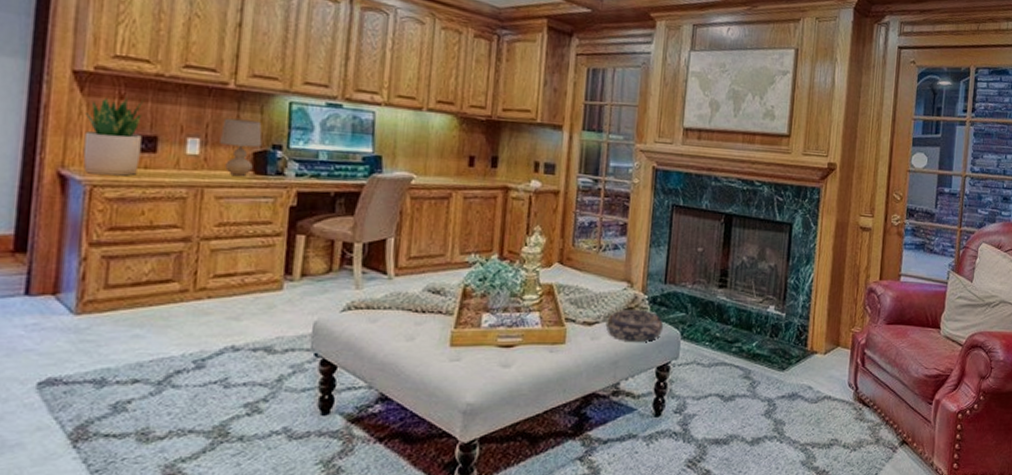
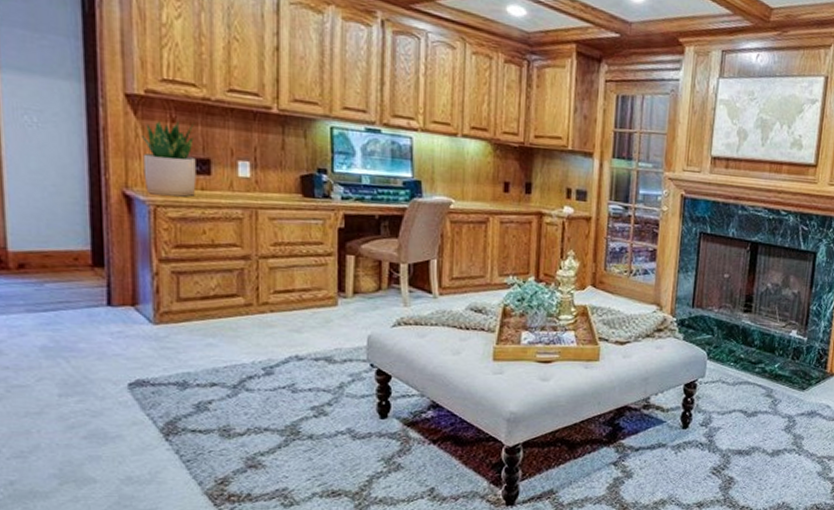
table lamp: present [220,118,263,176] -> none [268,142,308,198]
decorative bowl: present [605,309,664,342] -> none [636,330,691,361]

